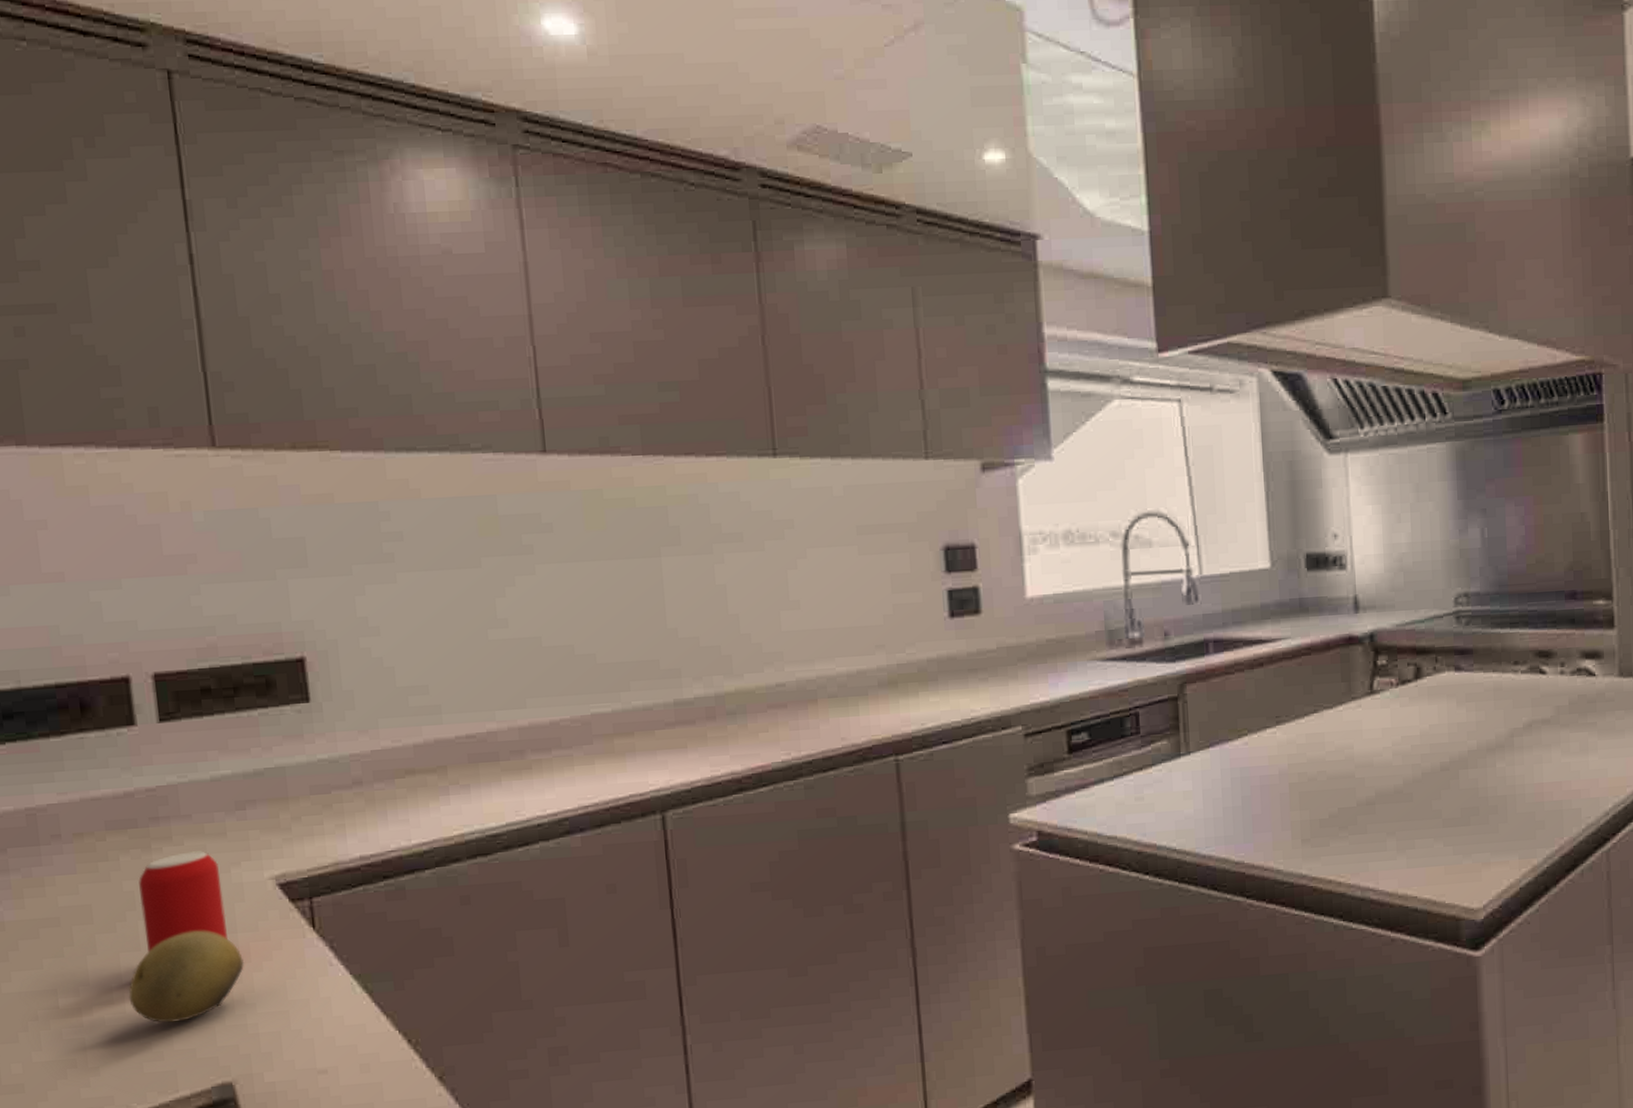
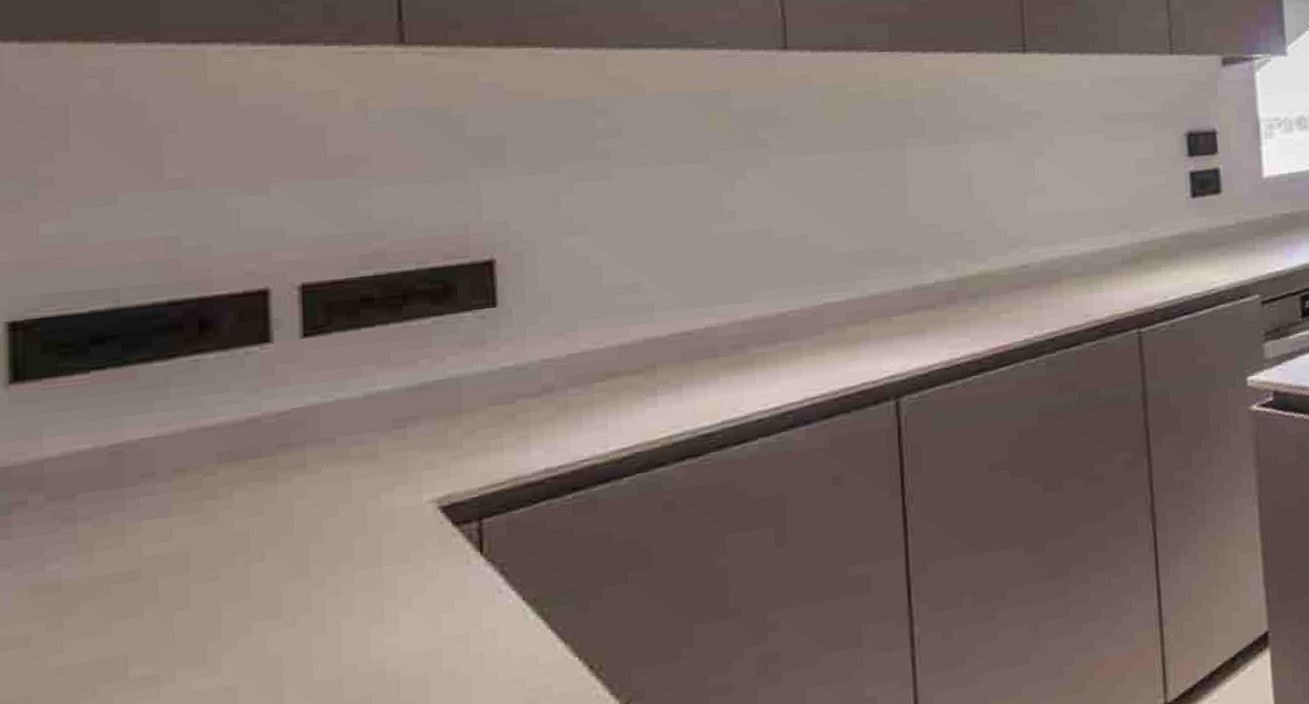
fruit: present [129,930,245,1023] -> none [228,567,389,682]
beverage can: present [139,851,227,952] -> none [255,477,370,599]

